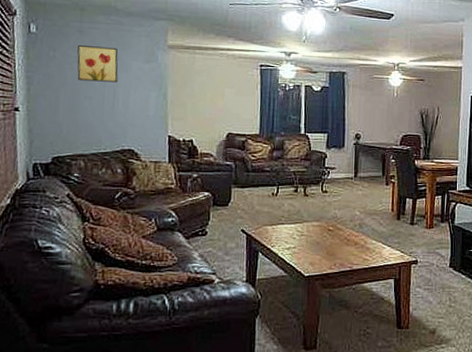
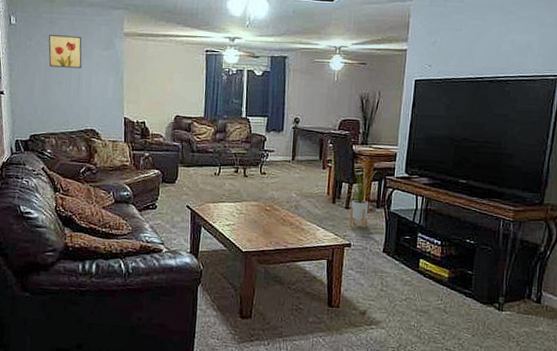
house plant: none [406,179,440,244] -> present [343,164,377,228]

